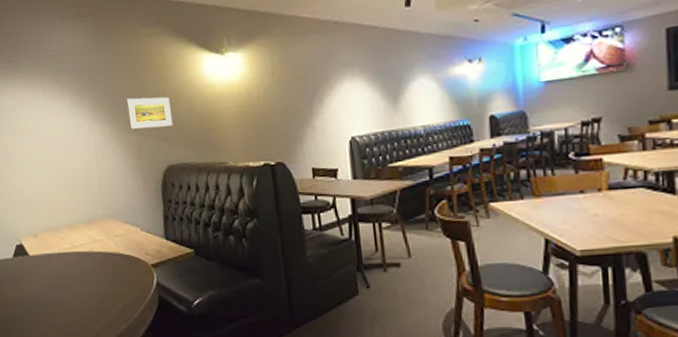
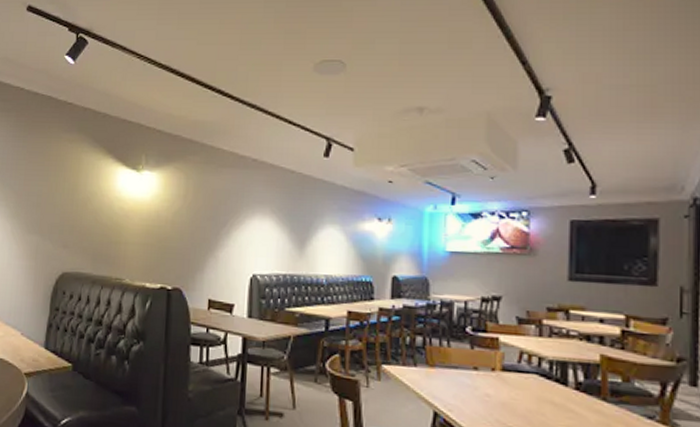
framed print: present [127,96,173,129] -> none [31,198,77,233]

